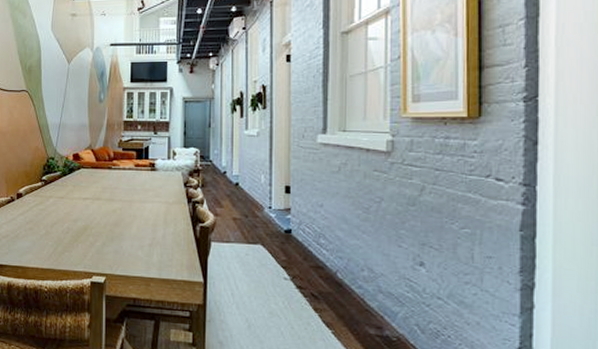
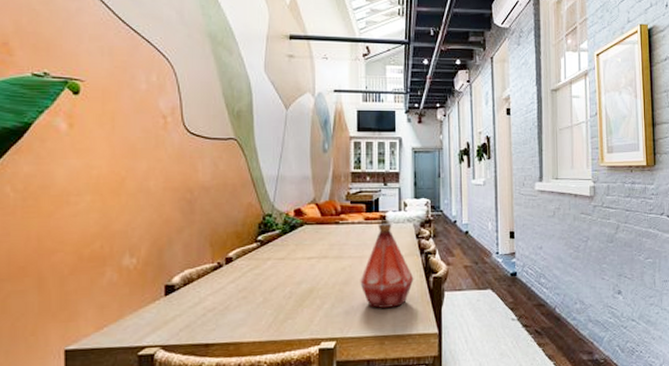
bottle: none [129,170,181,252] -> present [360,222,414,309]

